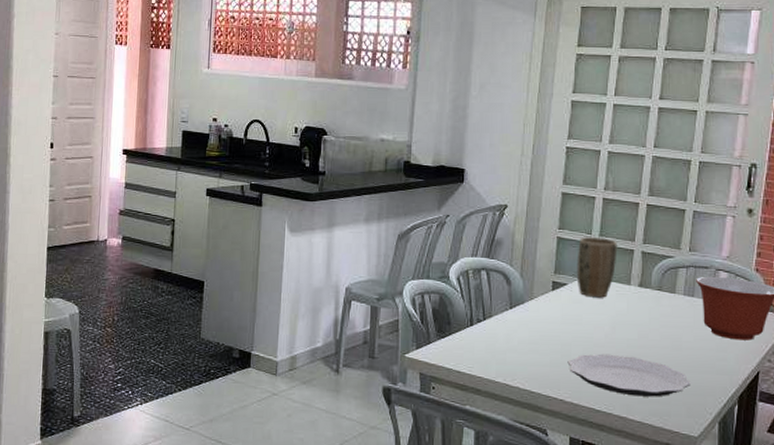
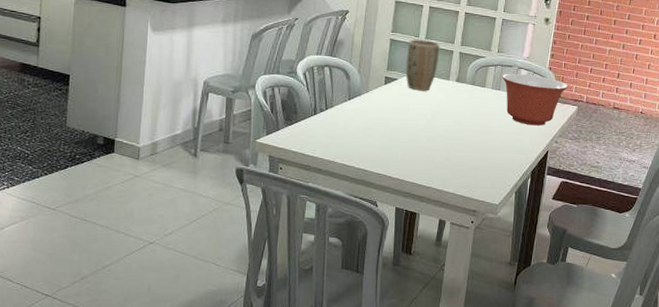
plate: present [567,353,691,397] -> none [395,137,495,173]

